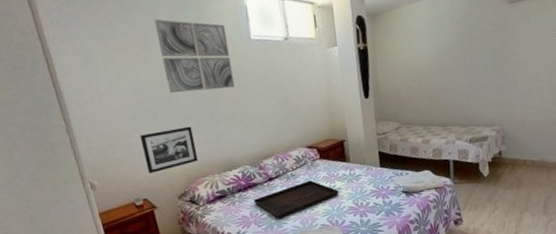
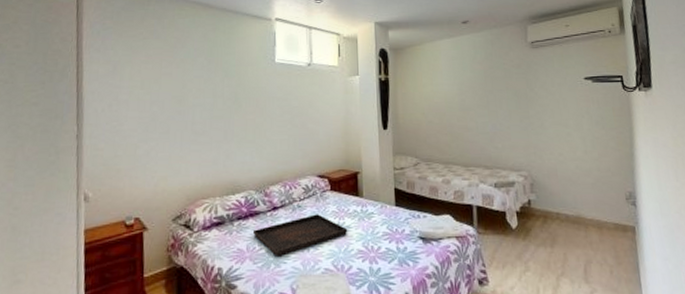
picture frame: present [139,126,199,174] -> none [147,143,202,190]
wall art: present [154,18,235,93] -> none [186,37,252,108]

